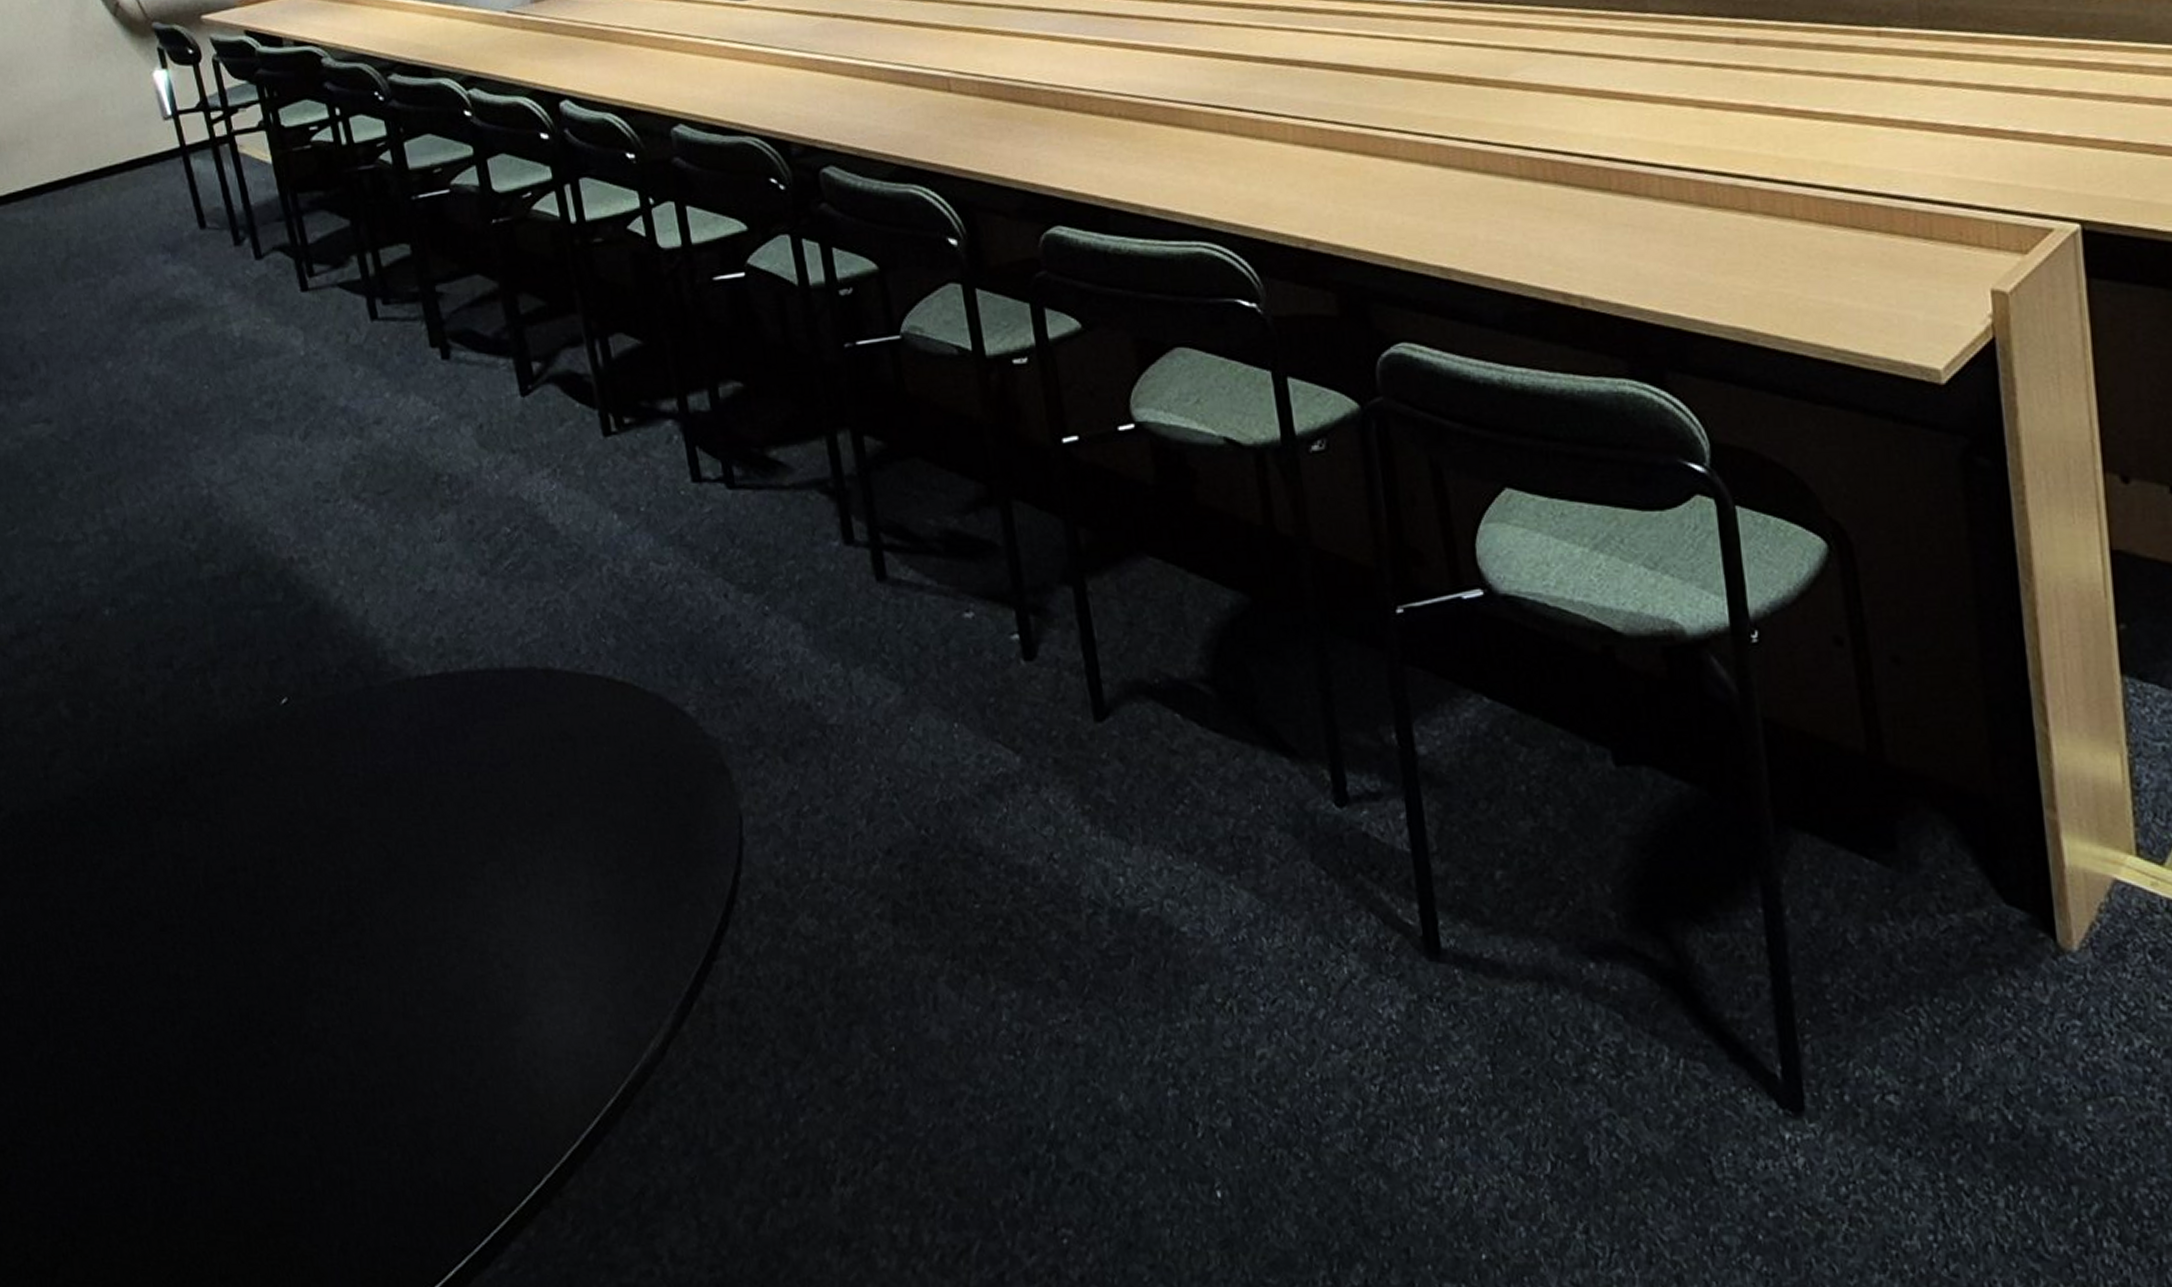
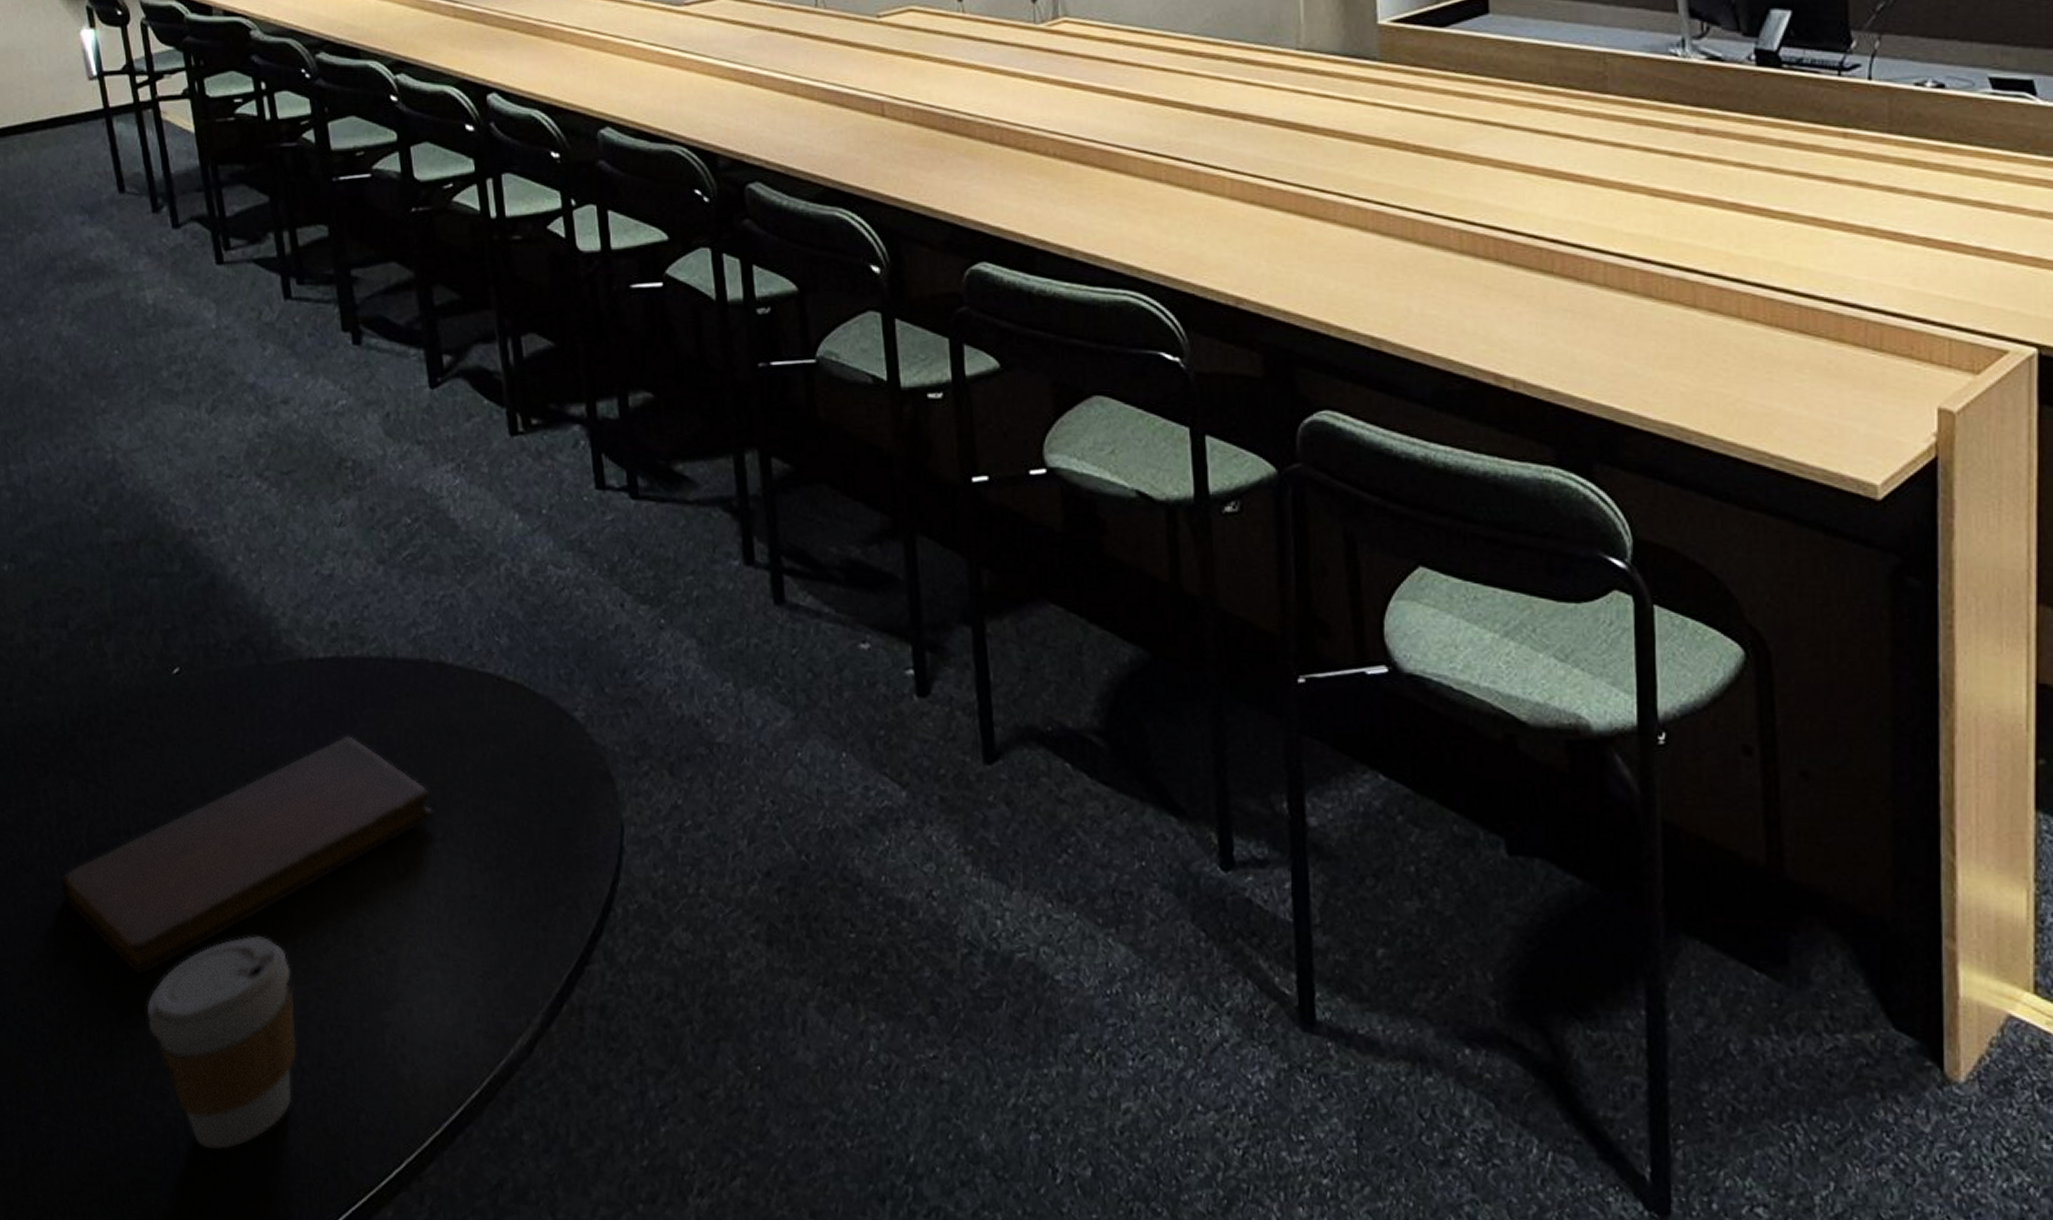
notebook: none [178,751,553,1012] -> present [59,735,435,974]
coffee cup: none [273,962,429,1185] -> present [146,935,297,1150]

